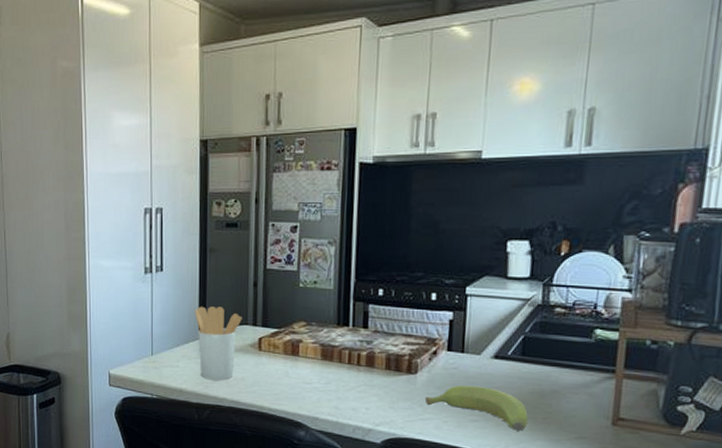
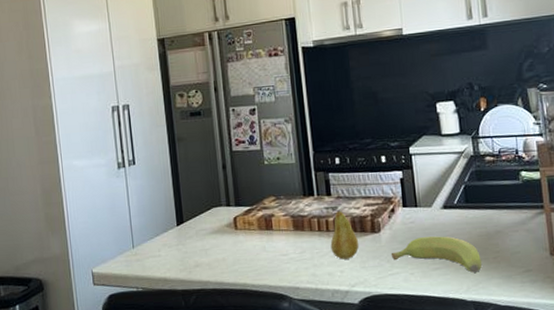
utensil holder: present [195,306,242,381] -> none [170,192,216,266]
fruit: none [359,345,391,397] -> present [330,210,359,260]

